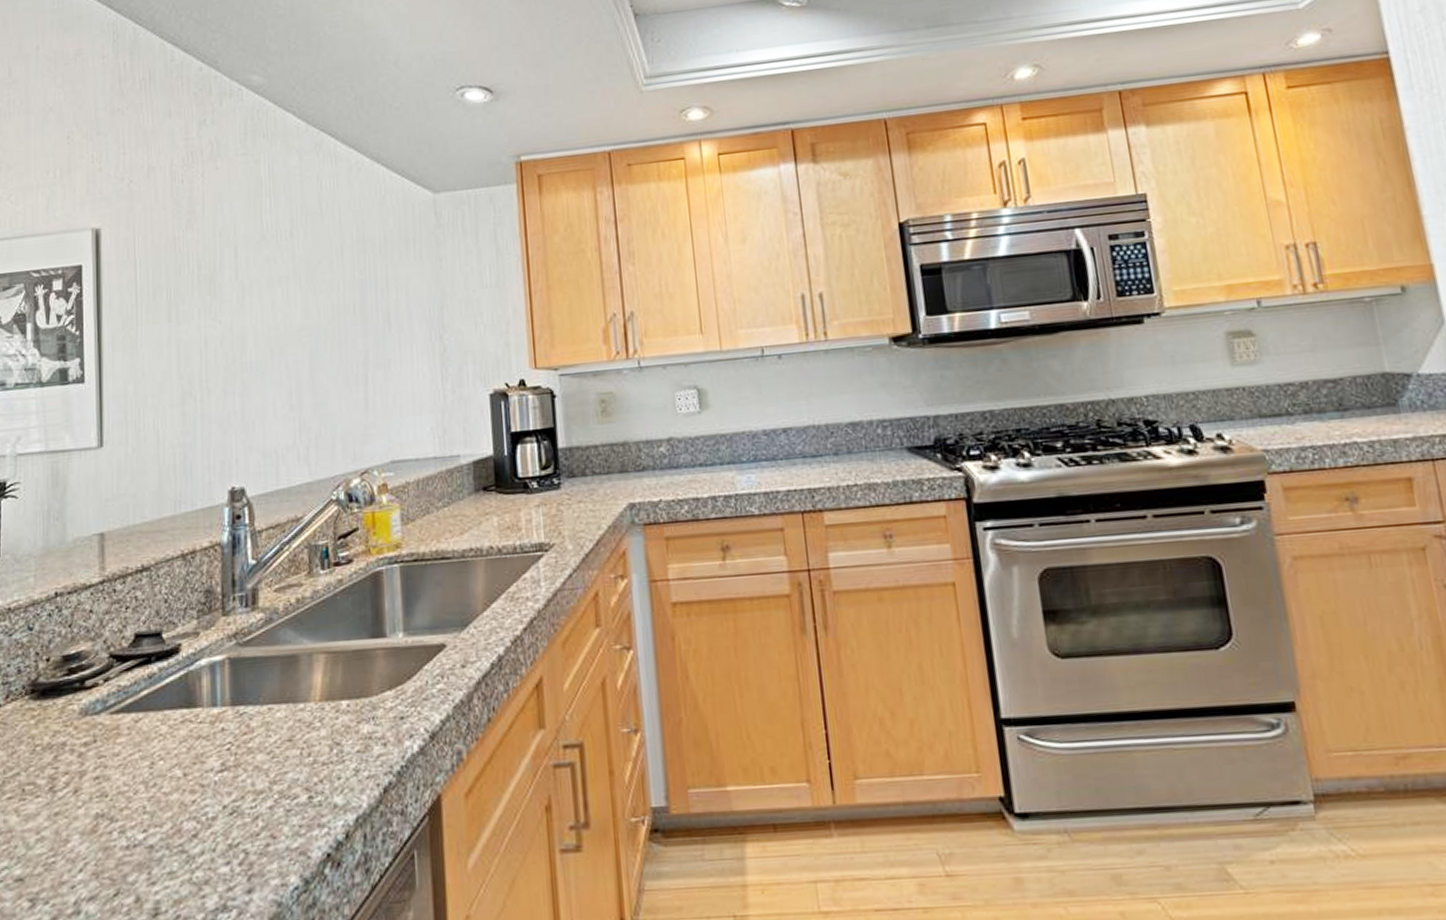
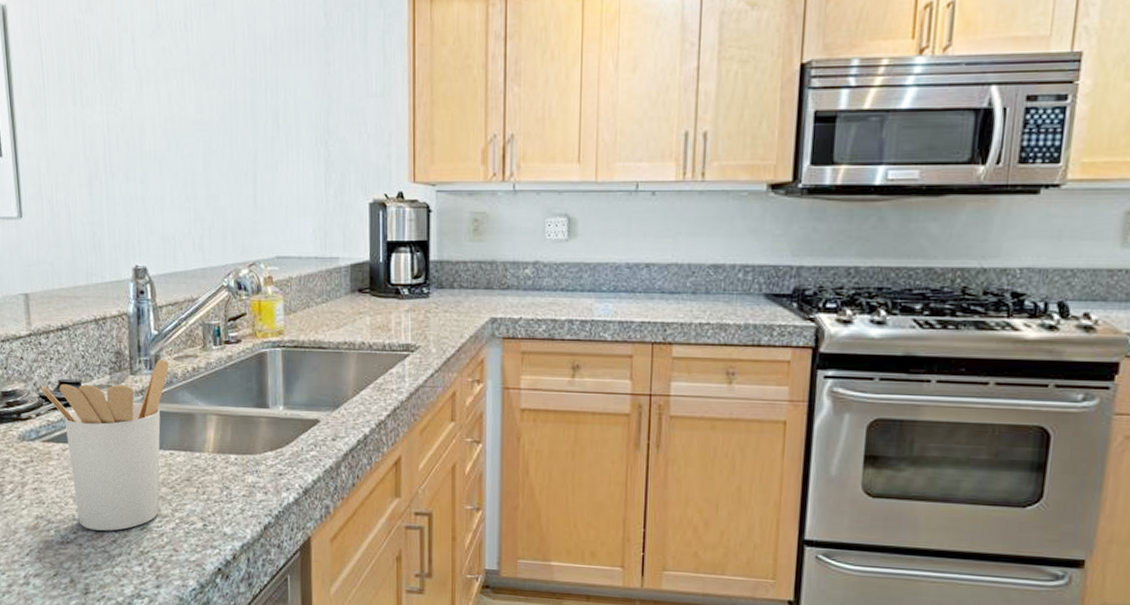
utensil holder: none [112,592,268,824] -> present [41,358,169,531]

